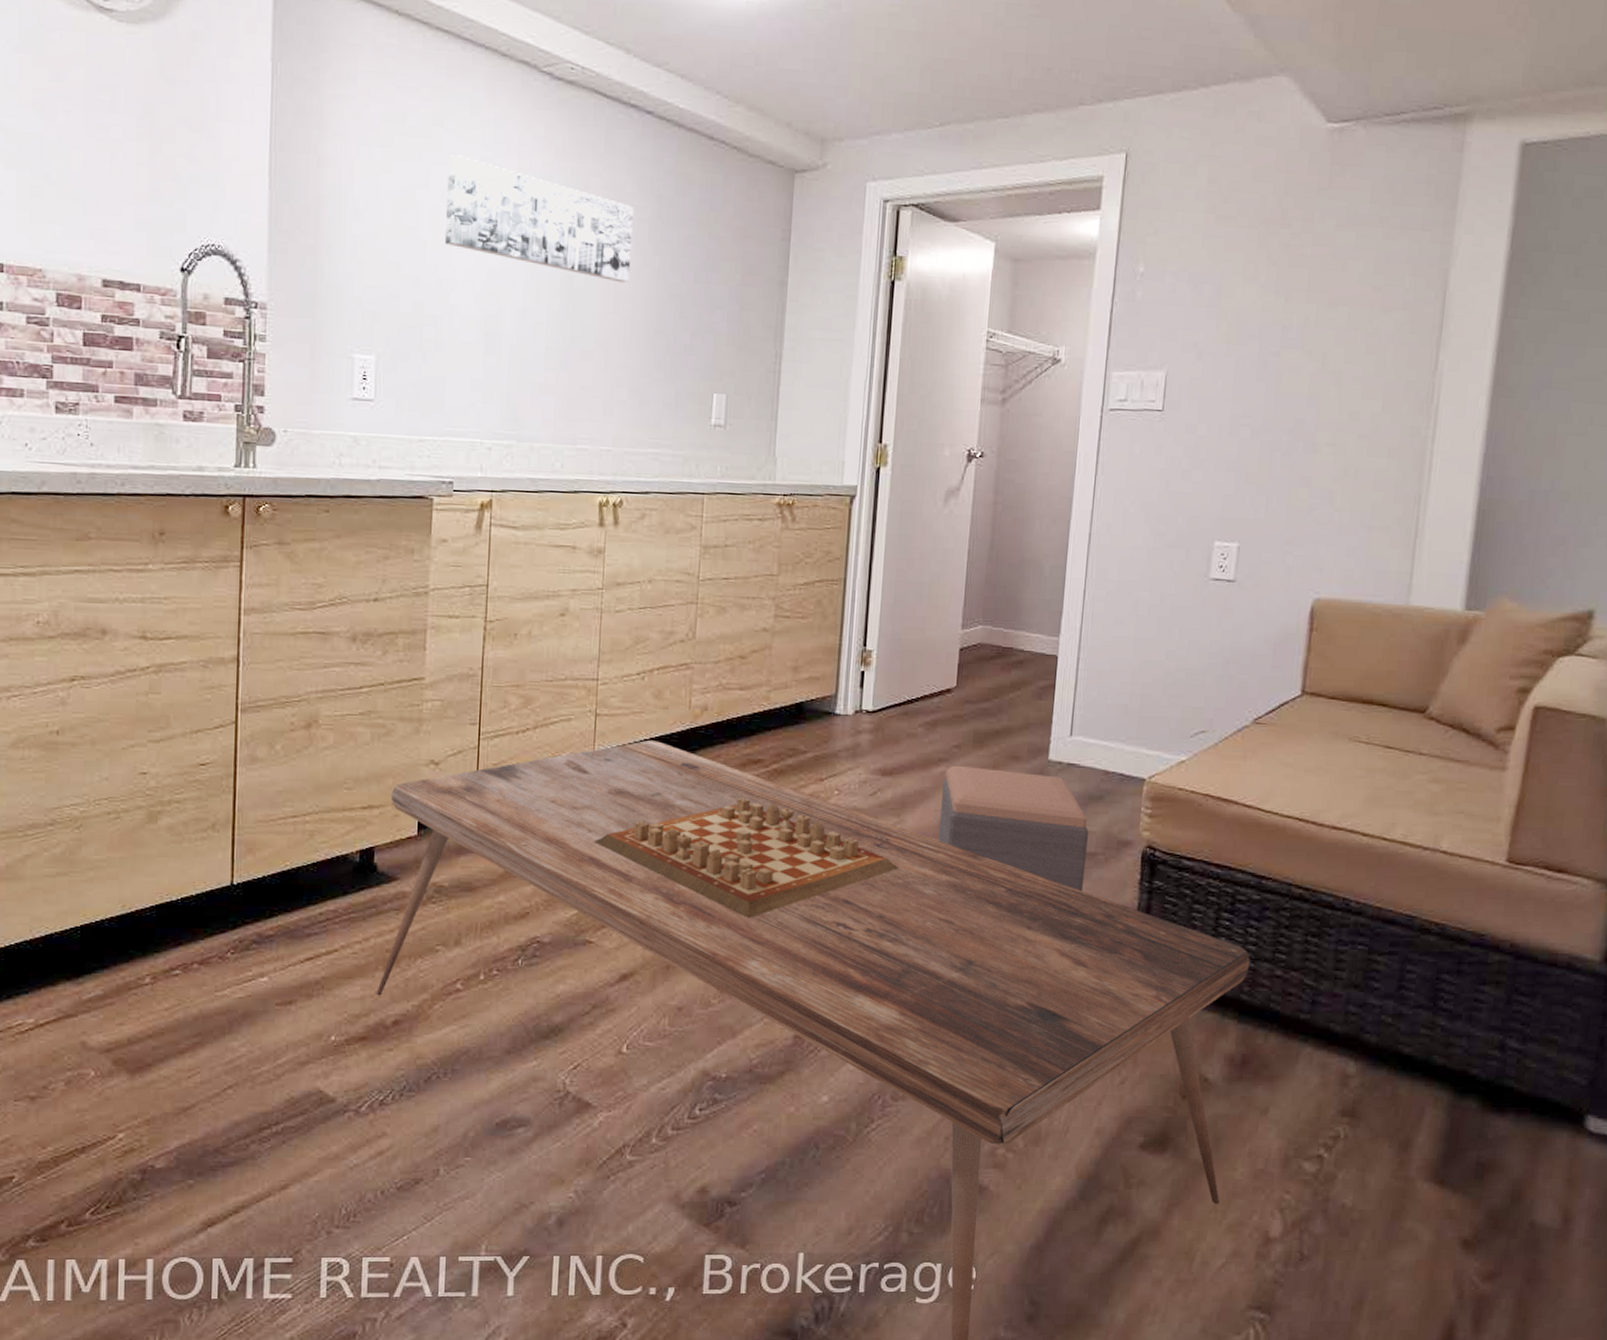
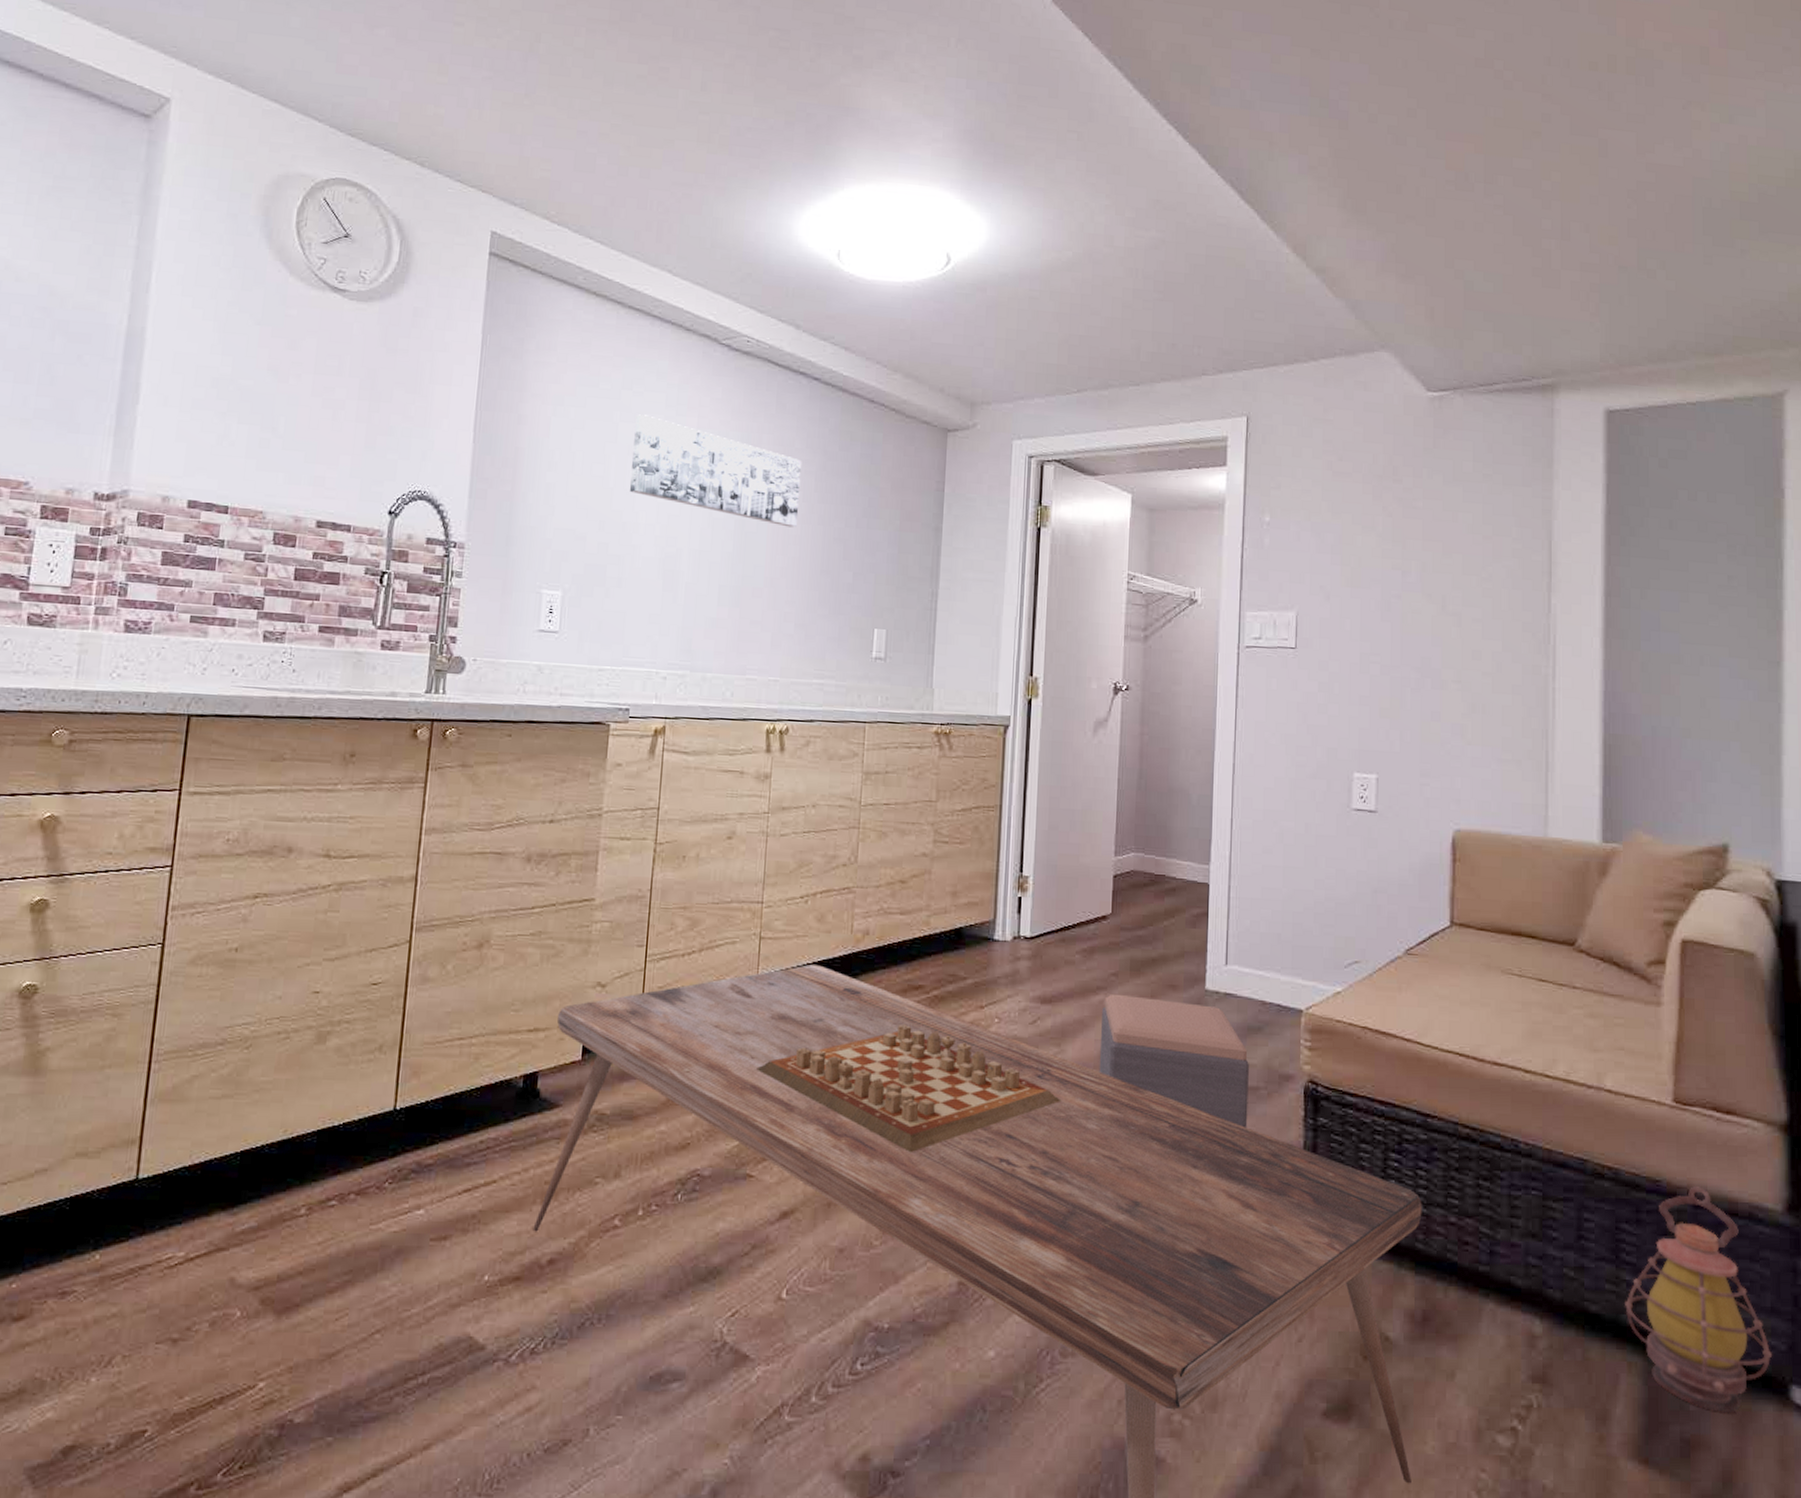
lantern: none [1437,940,1573,1141] -> present [1625,1186,1773,1414]

